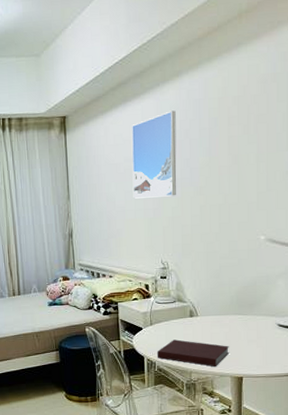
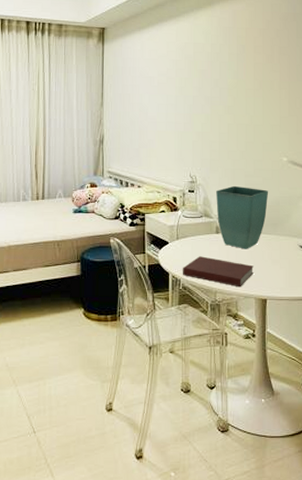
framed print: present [132,110,177,199] -> none [165,34,208,113]
flower pot: none [189,268,245,331] -> present [216,185,269,249]

